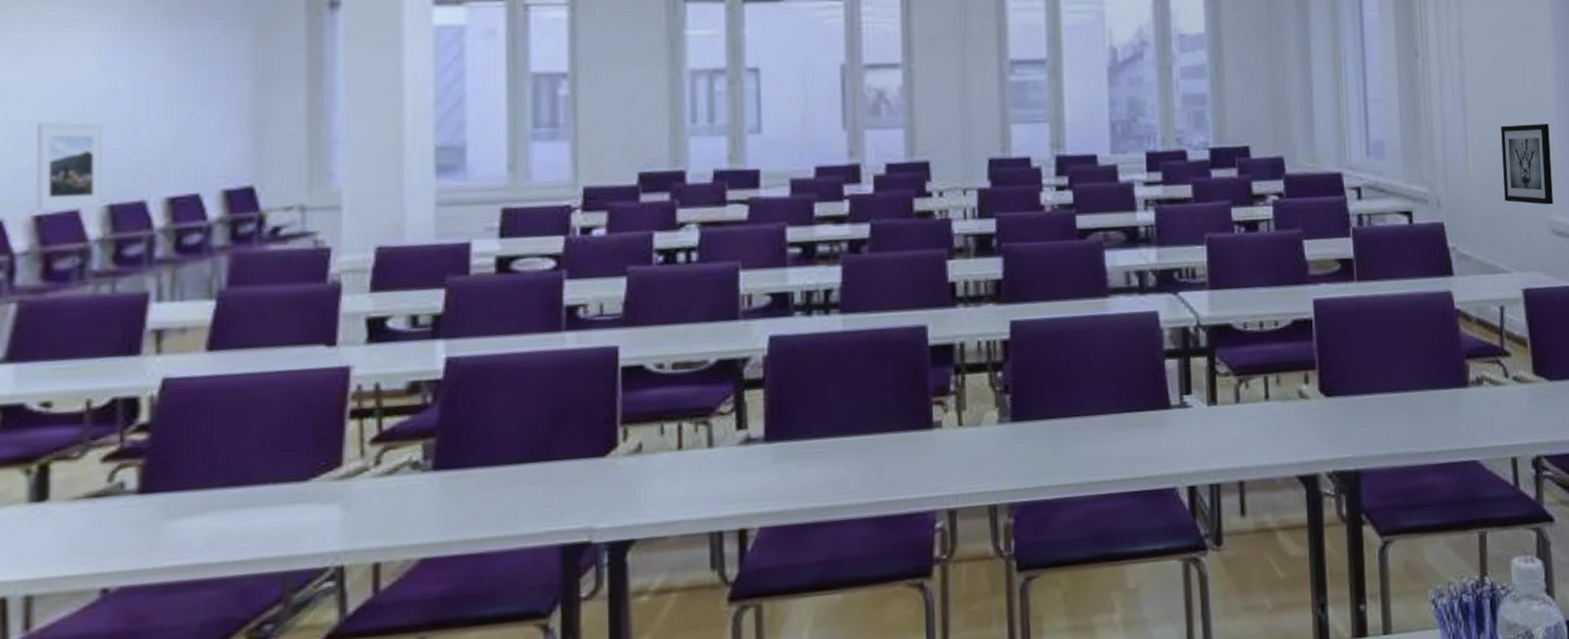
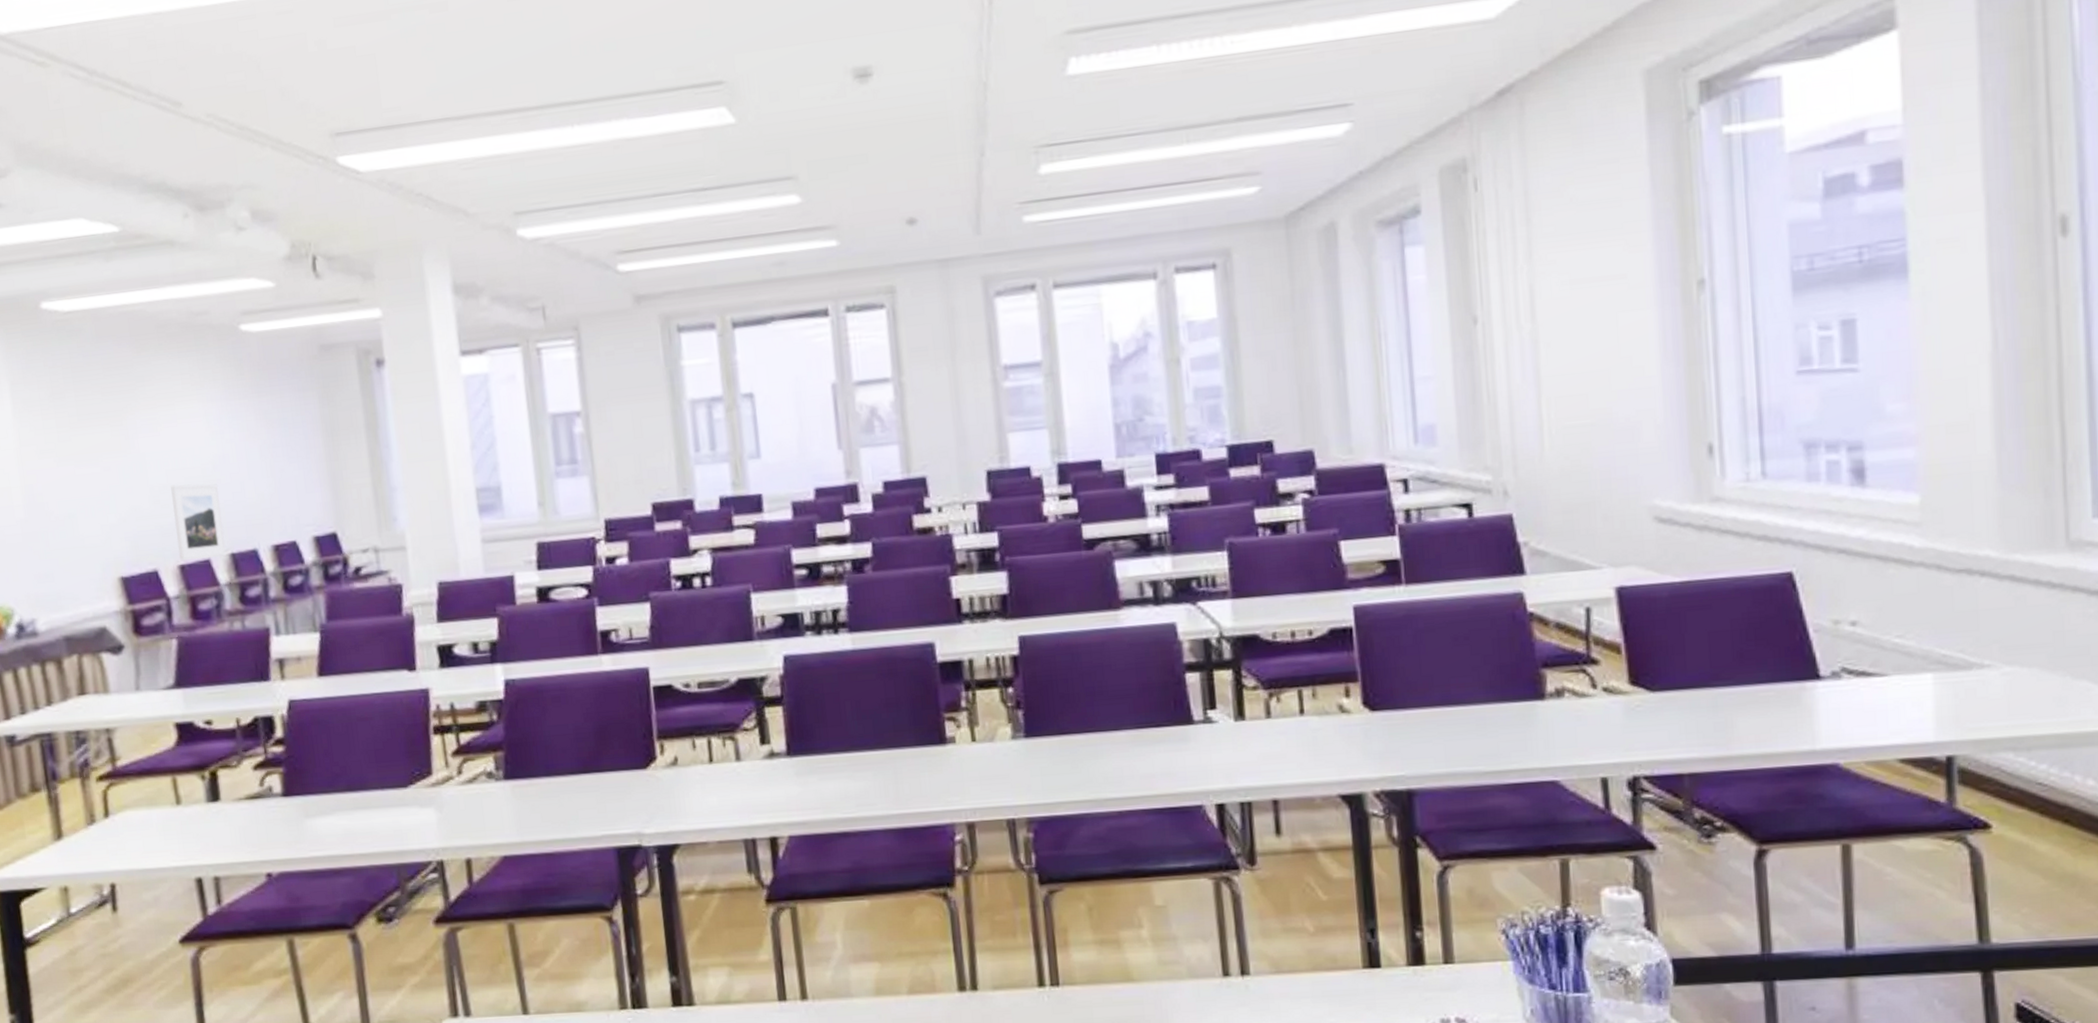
wall art: present [1501,124,1553,205] -> none [1586,391,1656,488]

